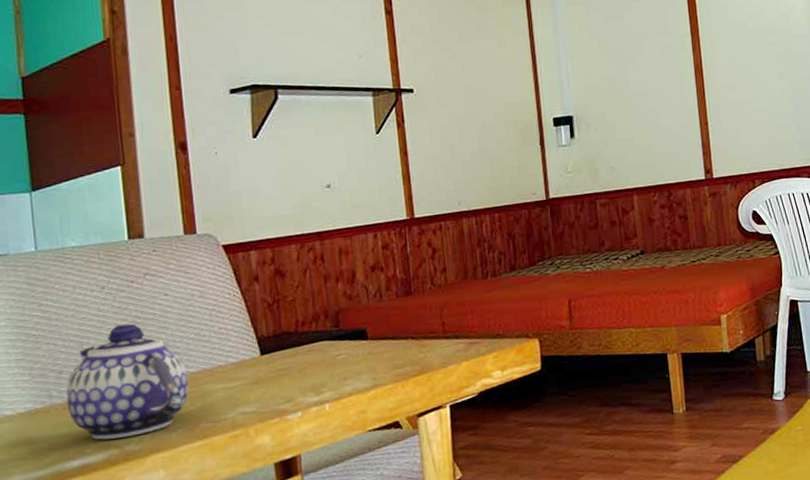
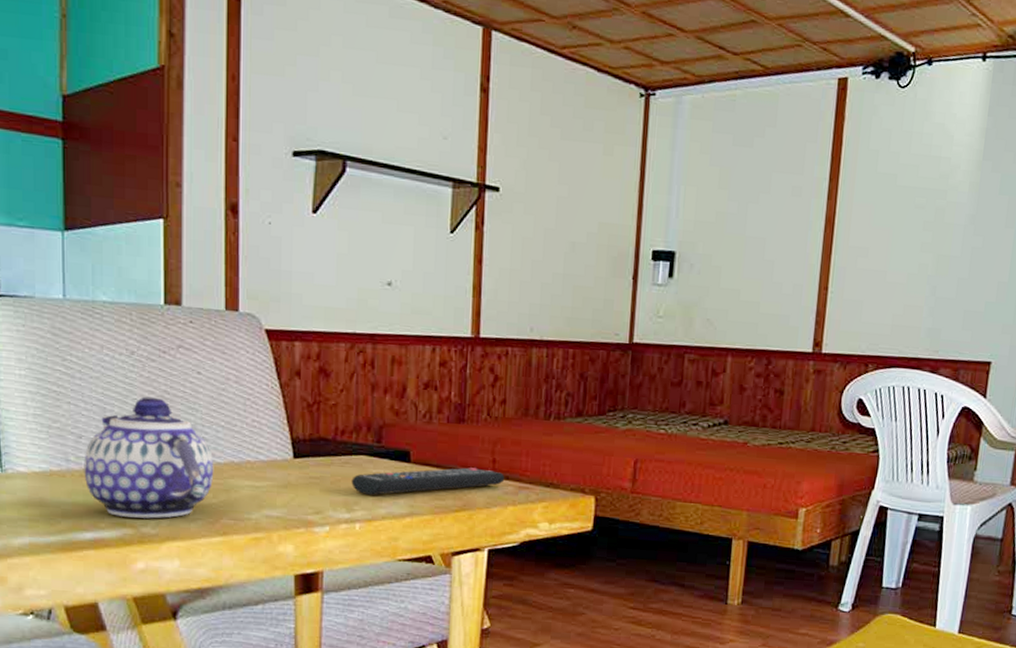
remote control: none [316,333,456,377] -> present [351,467,505,495]

